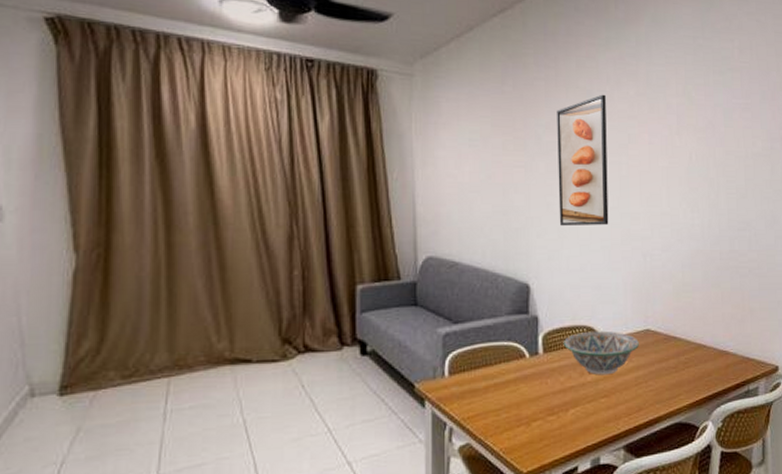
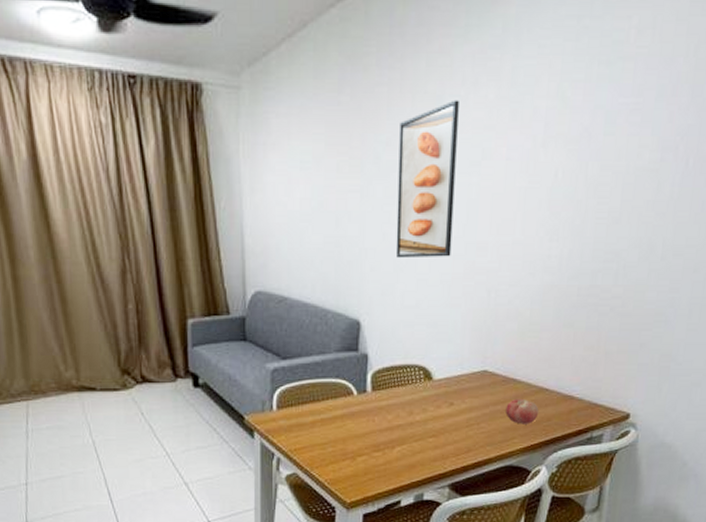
decorative bowl: present [563,331,639,375] -> none [392,370,474,415]
fruit: none [670,355,700,381] -> present [506,398,539,424]

